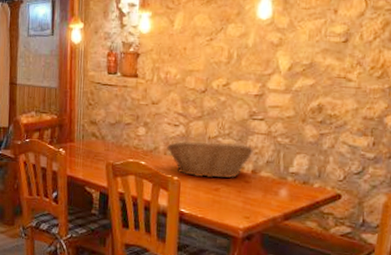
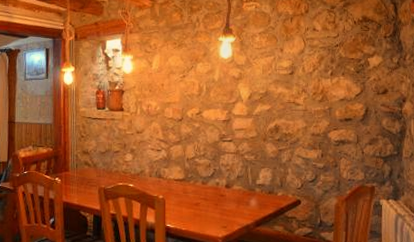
fruit basket: present [167,140,253,178] -> none [152,162,225,195]

